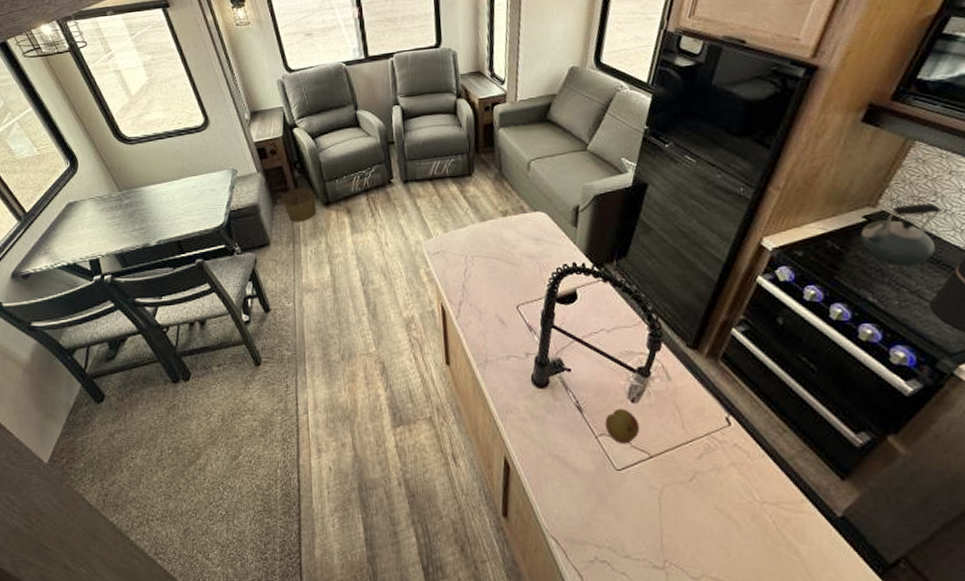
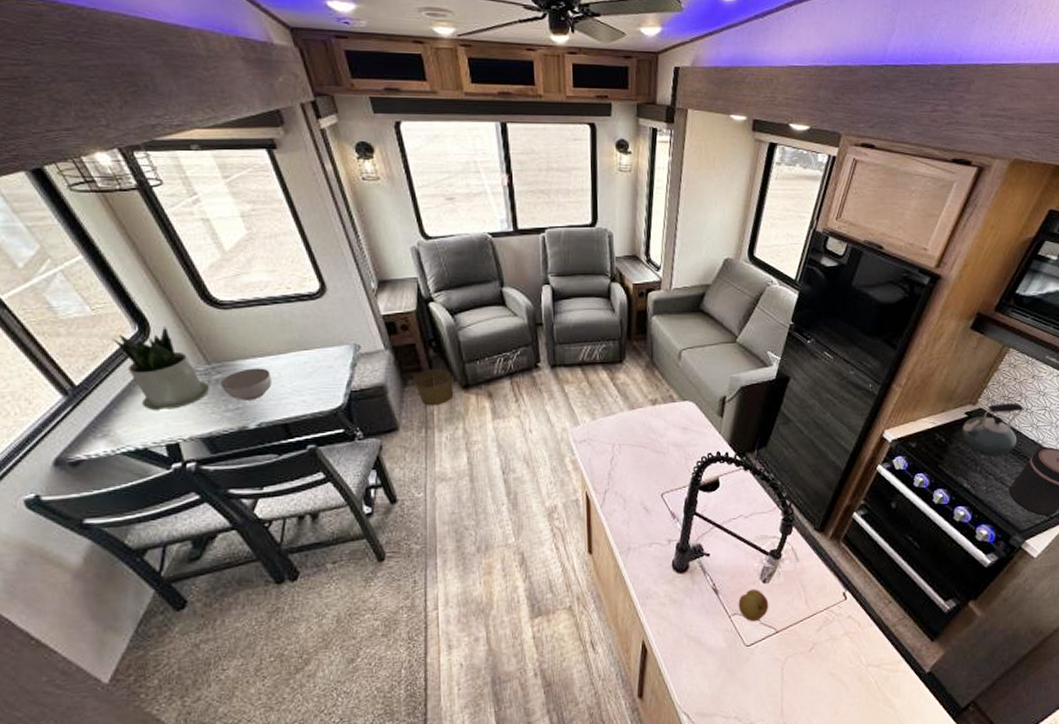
planter: none [51,161,122,232] -> present [112,327,210,411]
bowl: none [128,193,168,221] -> present [220,368,272,401]

